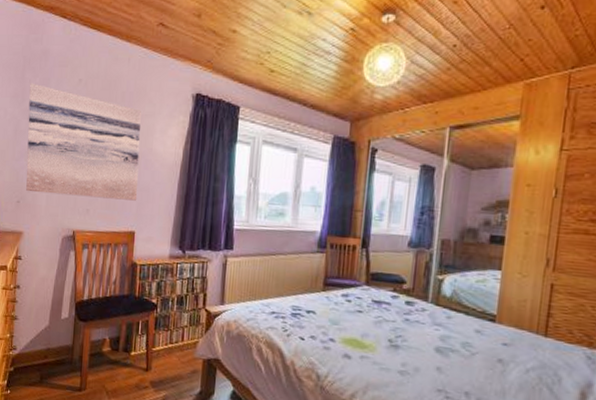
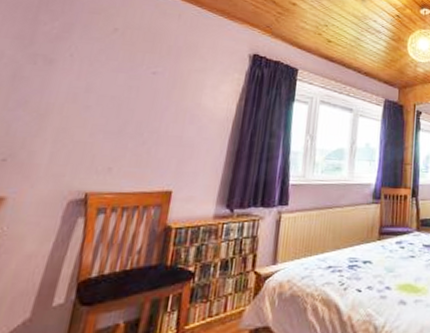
wall art: present [26,83,141,201] -> none [19,26,190,157]

